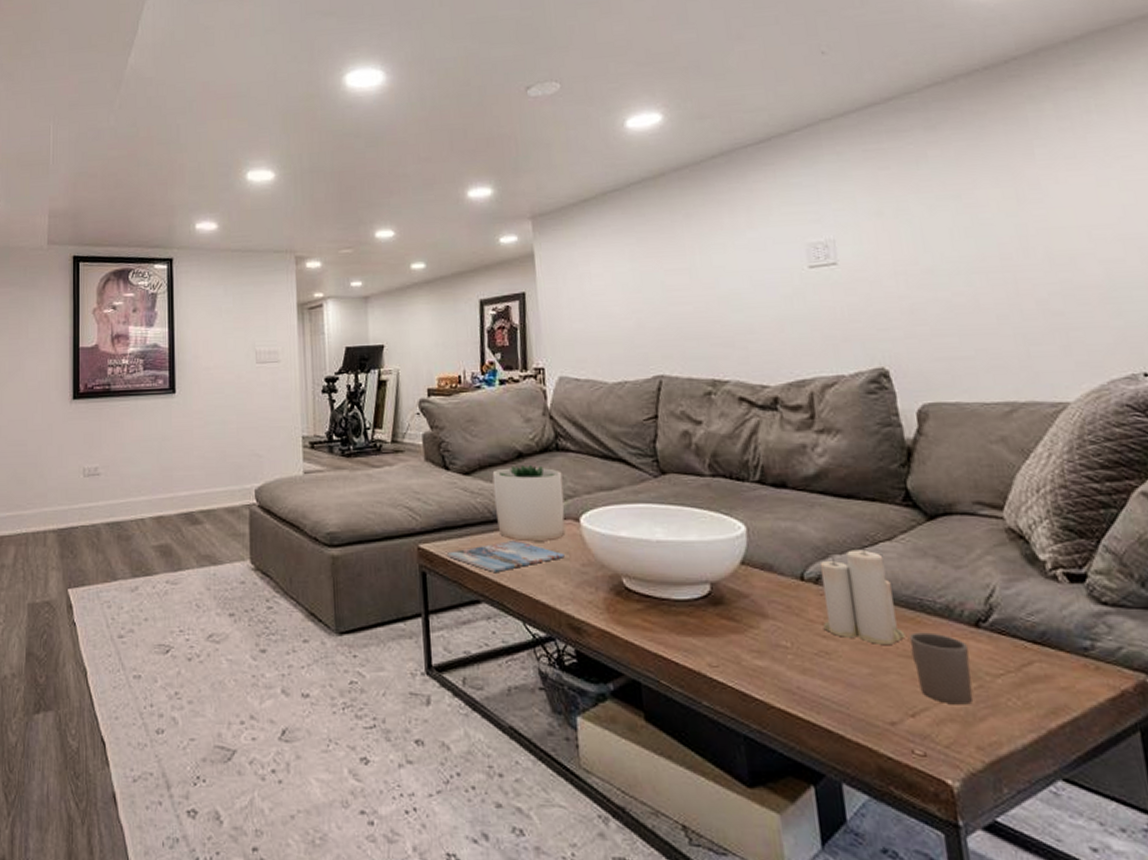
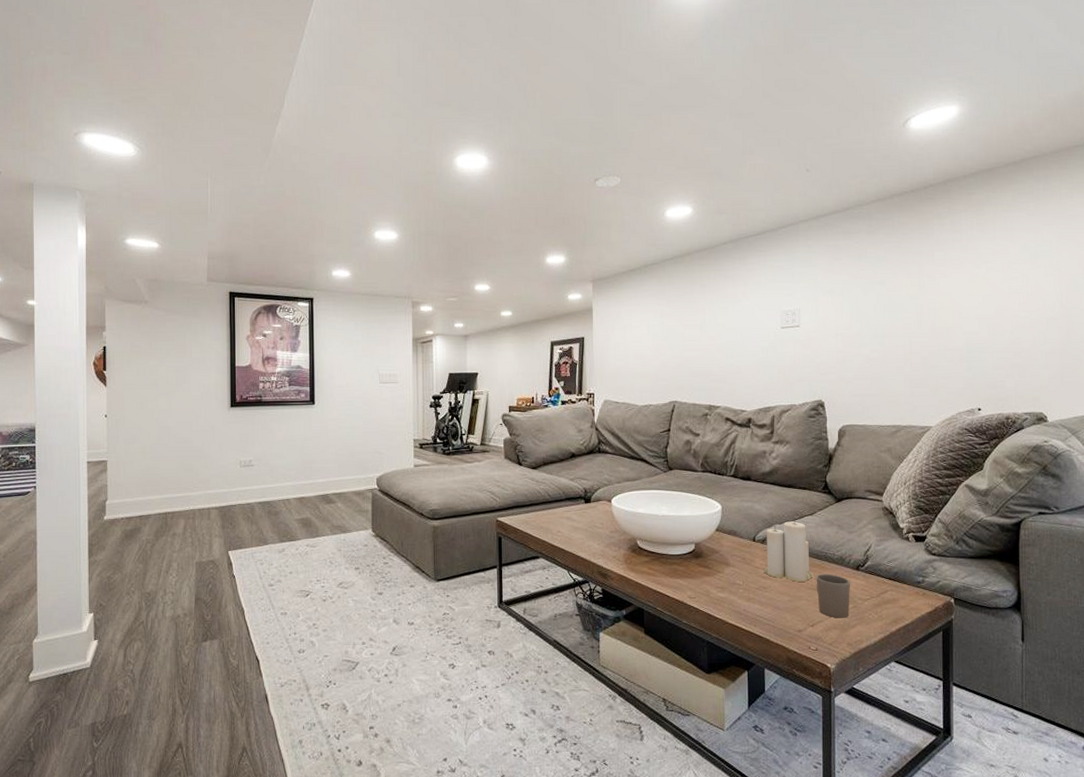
magazine: present [447,541,565,572] -> none [517,515,599,537]
planter: present [492,464,565,542] -> none [552,462,602,516]

